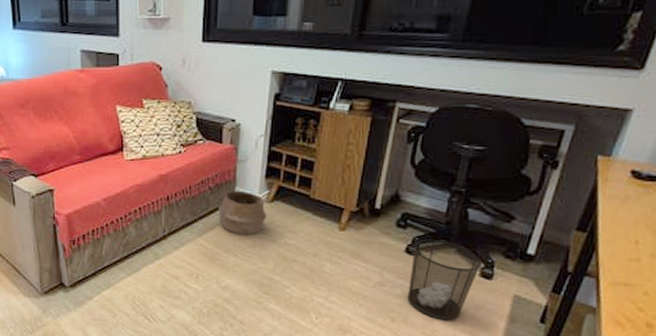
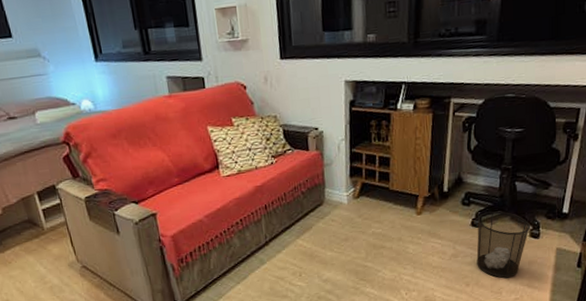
woven basket: present [218,179,271,235] -> none [312,183,357,231]

